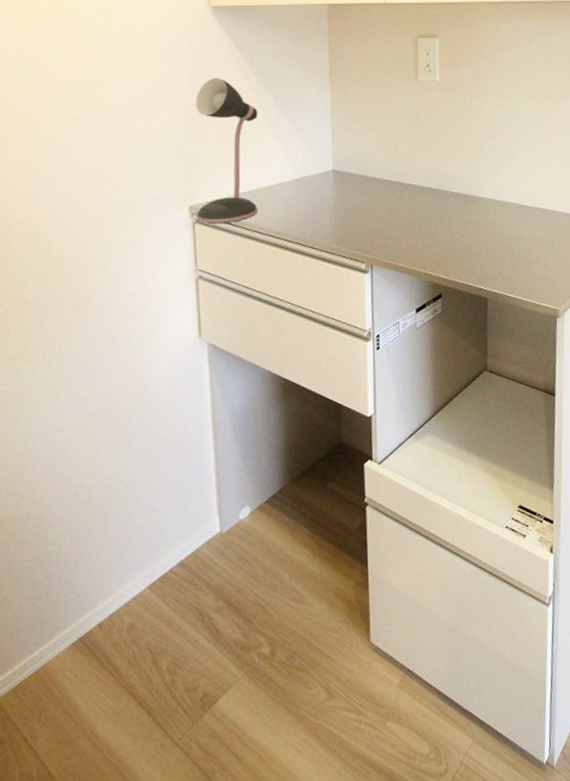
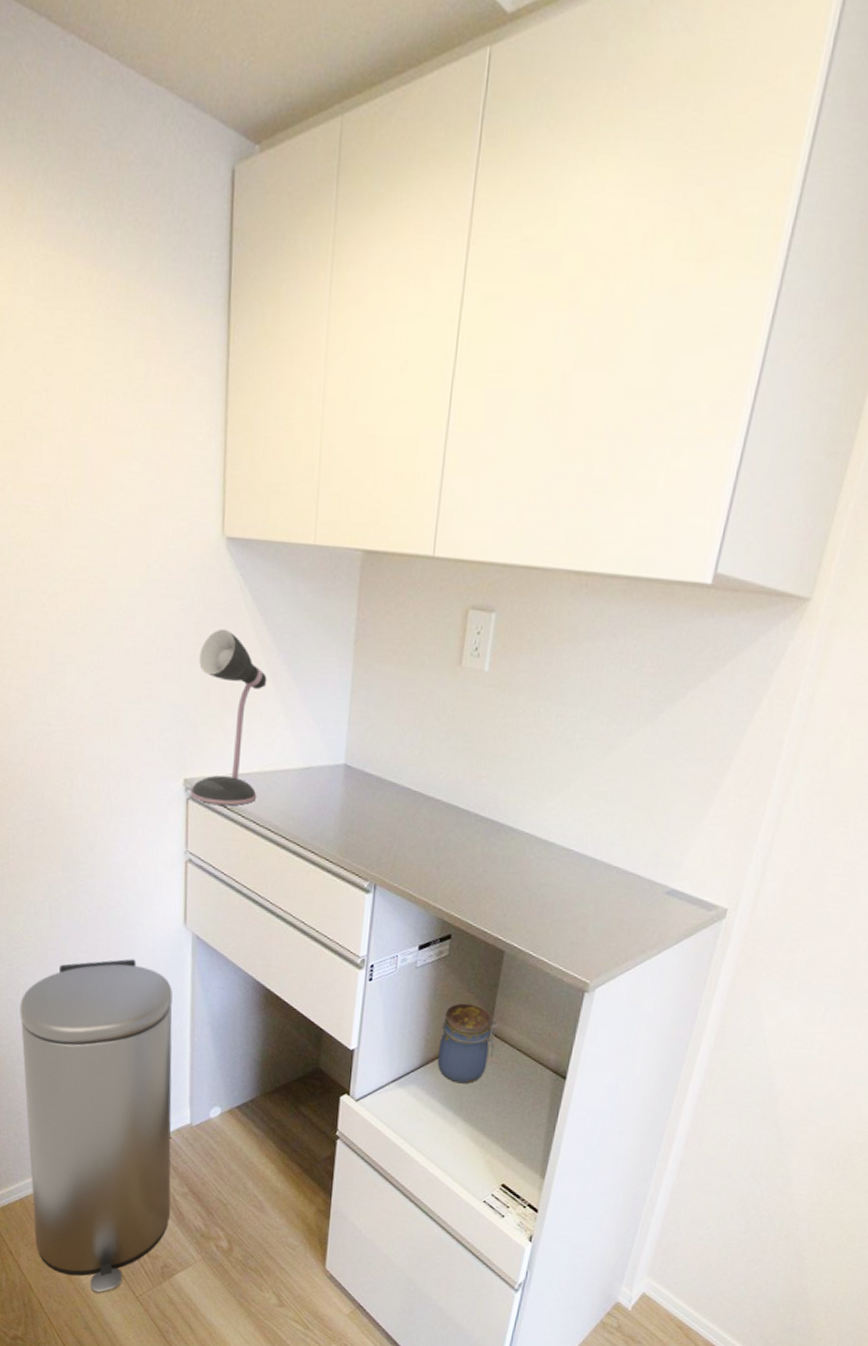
pedal bin: none [29,381,206,755] -> present [20,959,173,1294]
jar: none [445,349,493,423] -> present [437,1003,498,1084]

